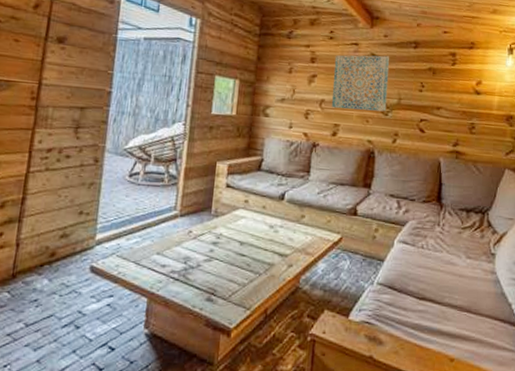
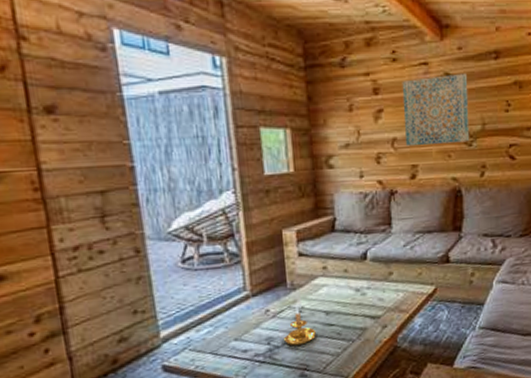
candle holder: none [198,230,228,270] -> present [283,304,316,346]

